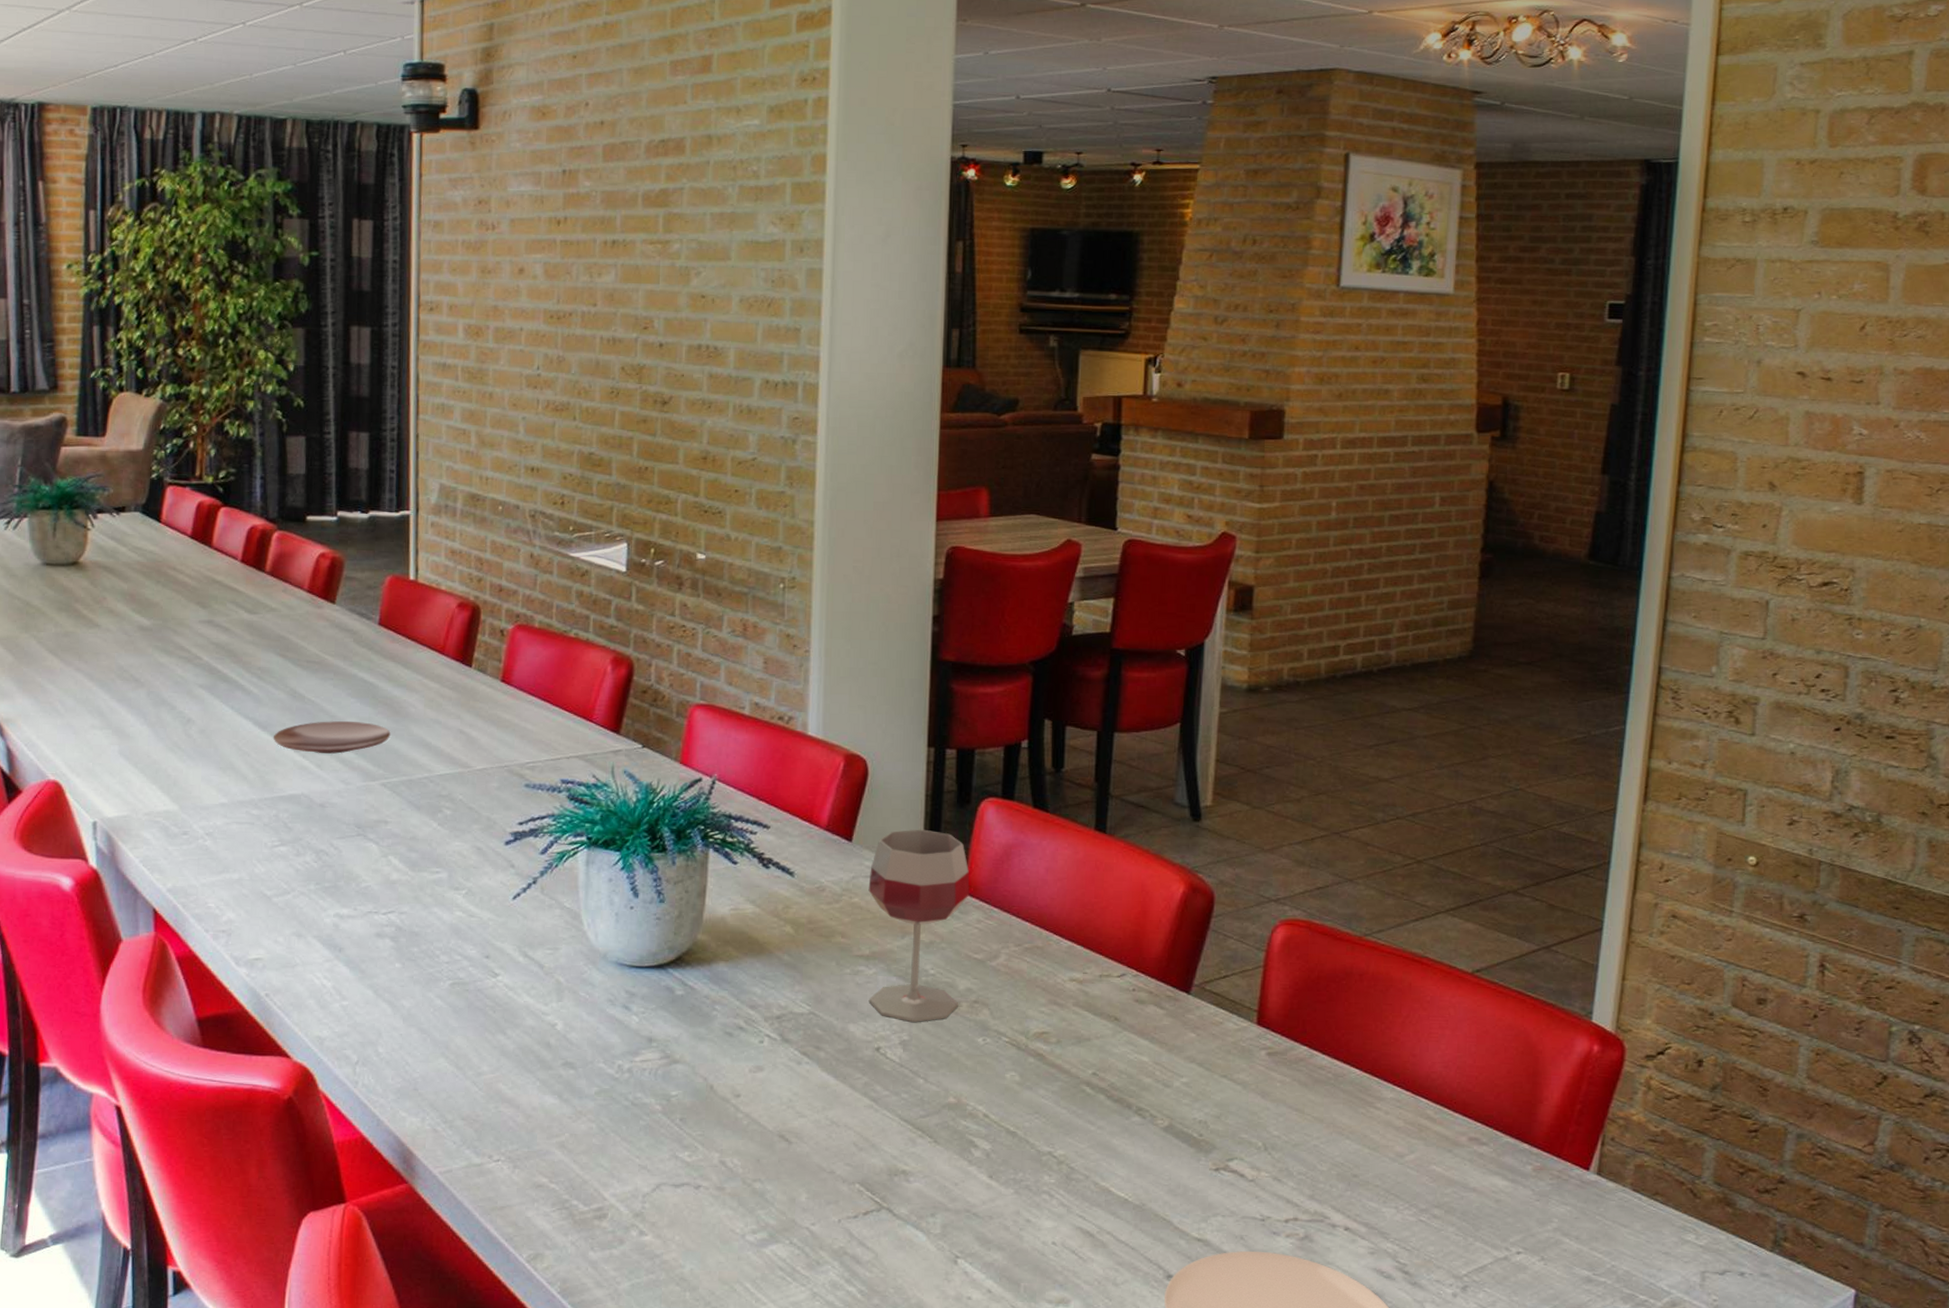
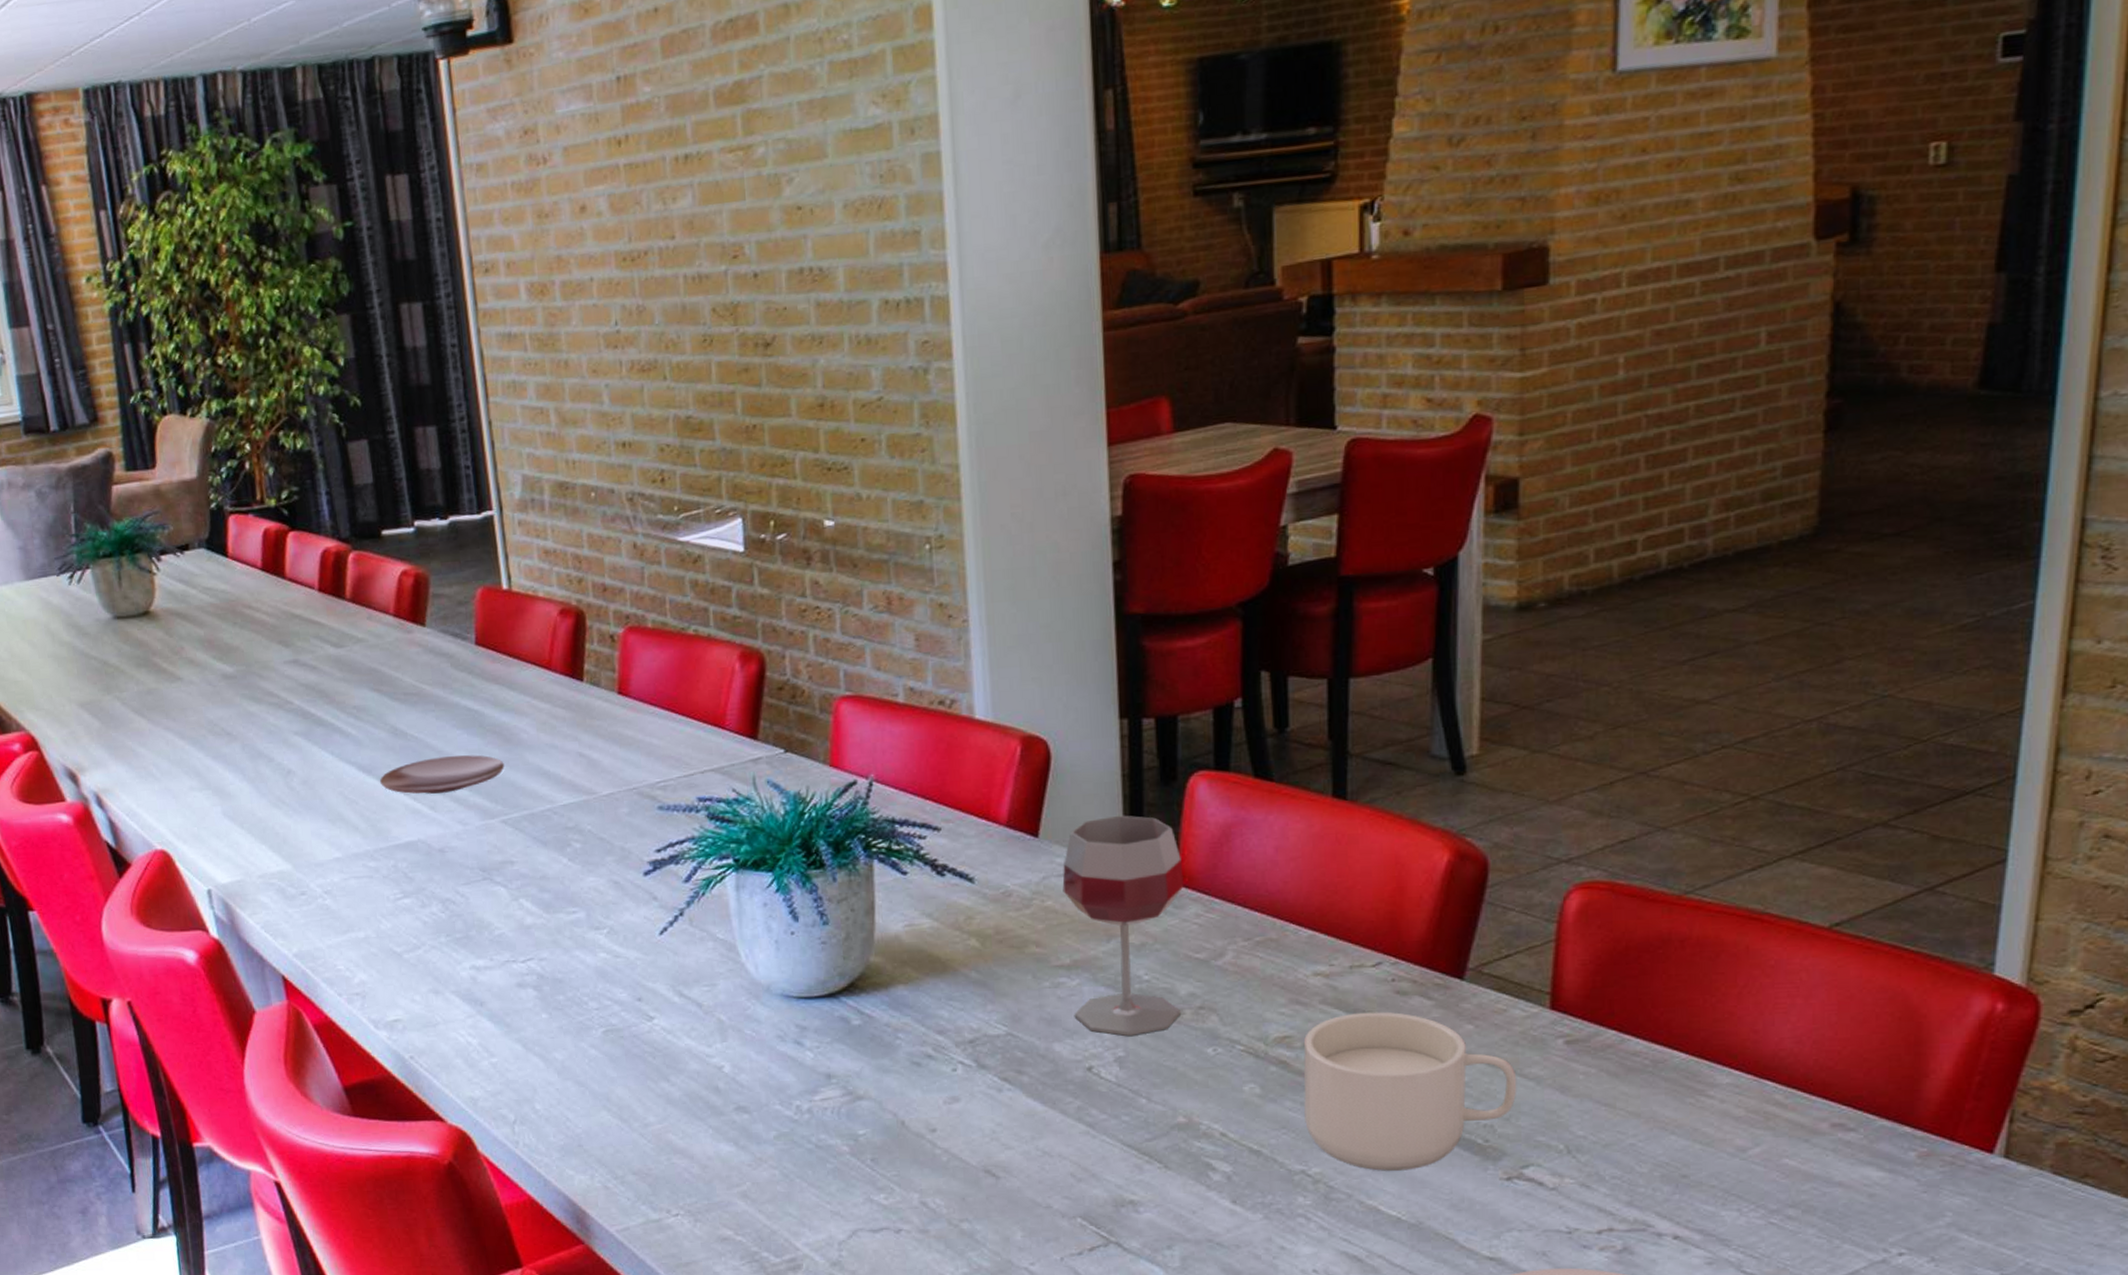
cup: none [1054,1016,1228,1157] -> present [1303,1011,1517,1171]

